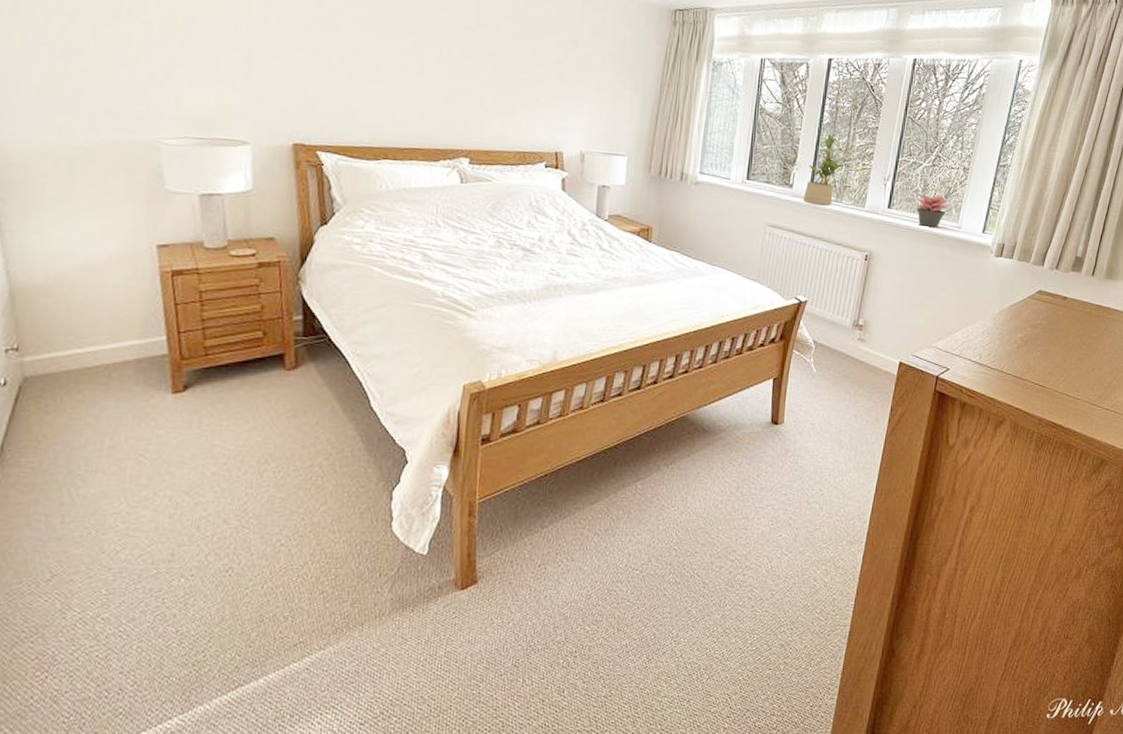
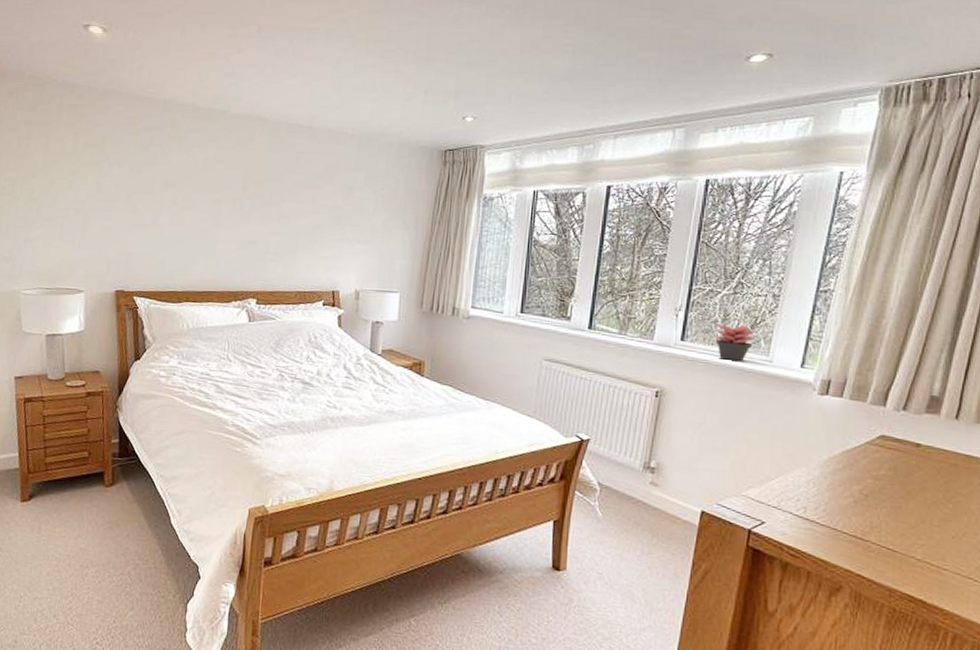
potted plant: present [803,135,844,207] -> none [582,265,627,340]

